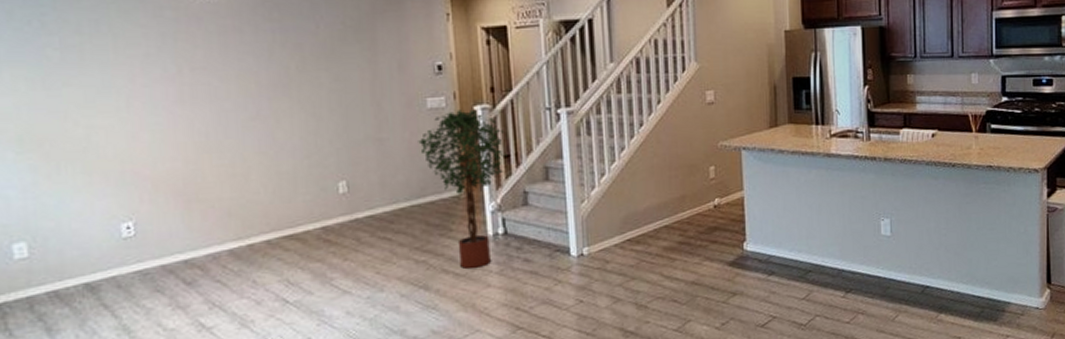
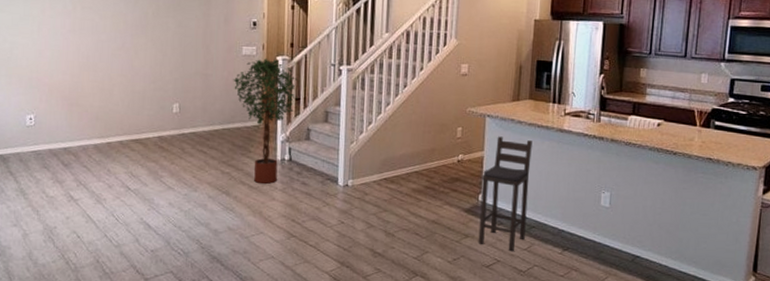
bar stool: none [744,170,801,304] -> present [478,136,533,252]

